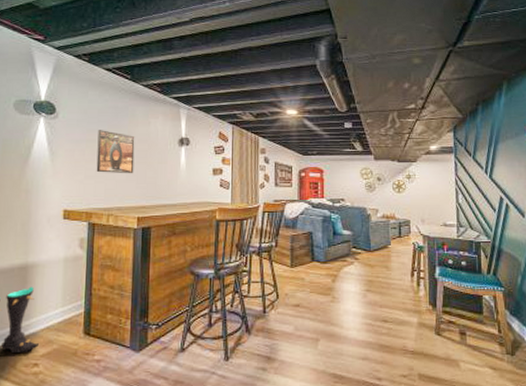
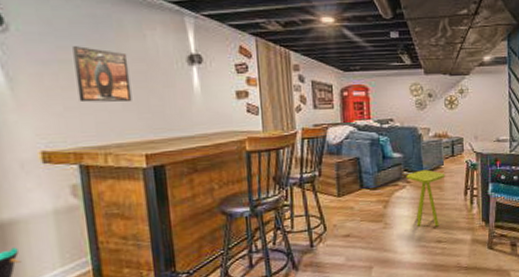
side table: none [354,248,392,306] -> present [406,169,445,227]

